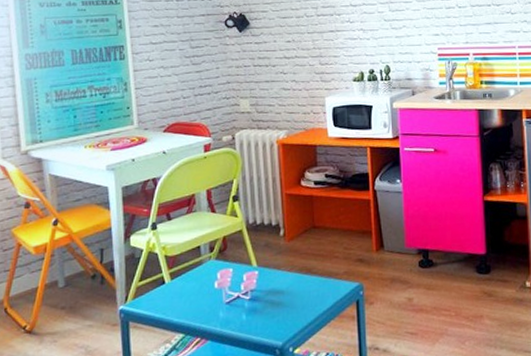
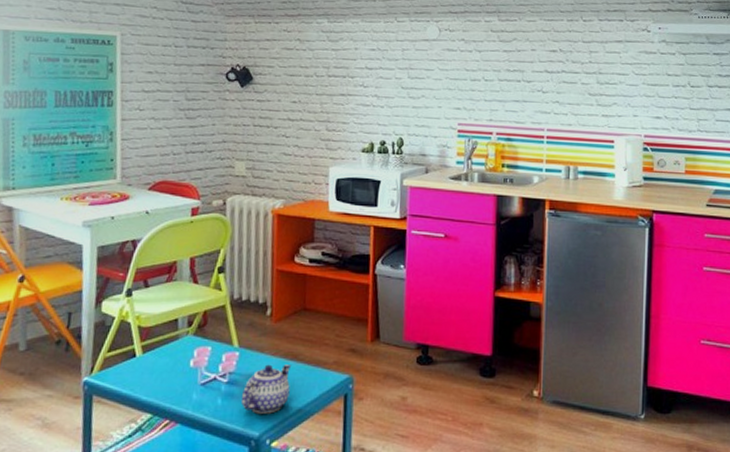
teapot: none [263,278,307,325] -> present [240,364,292,414]

